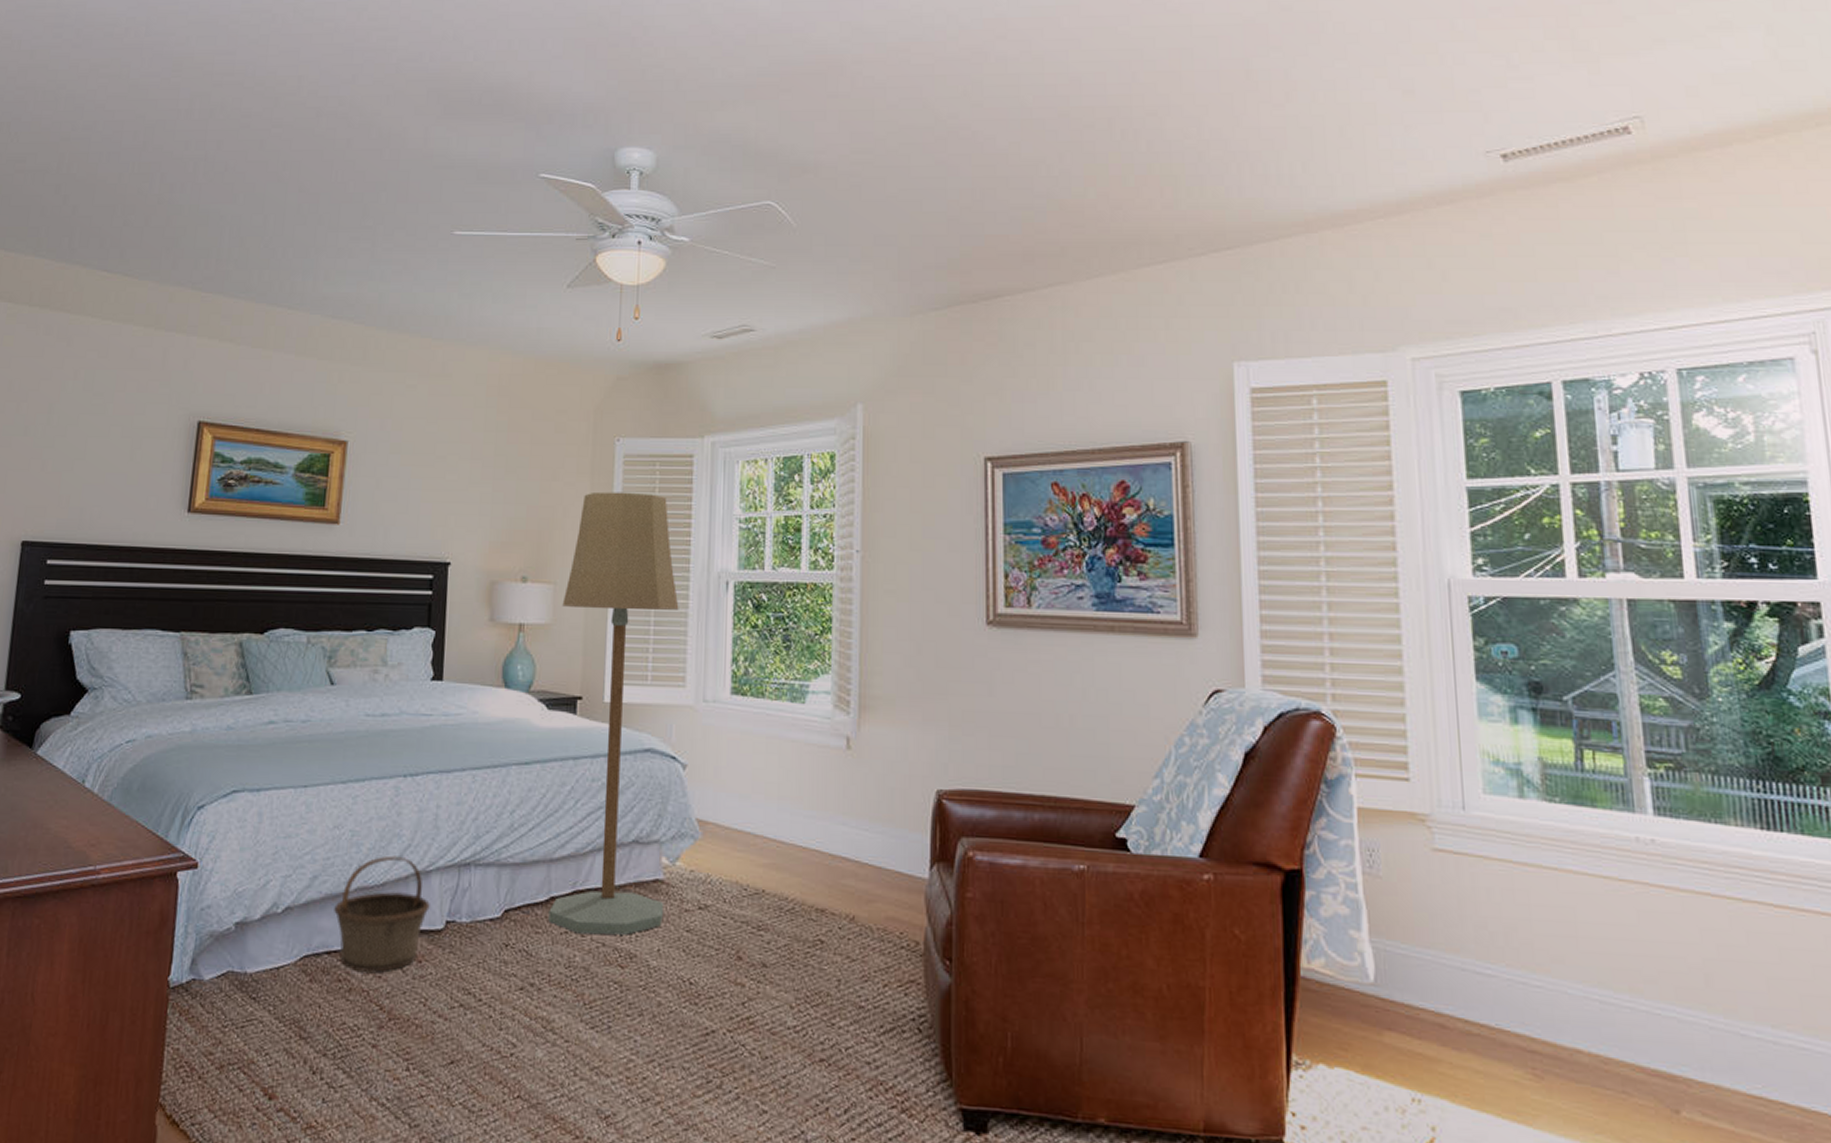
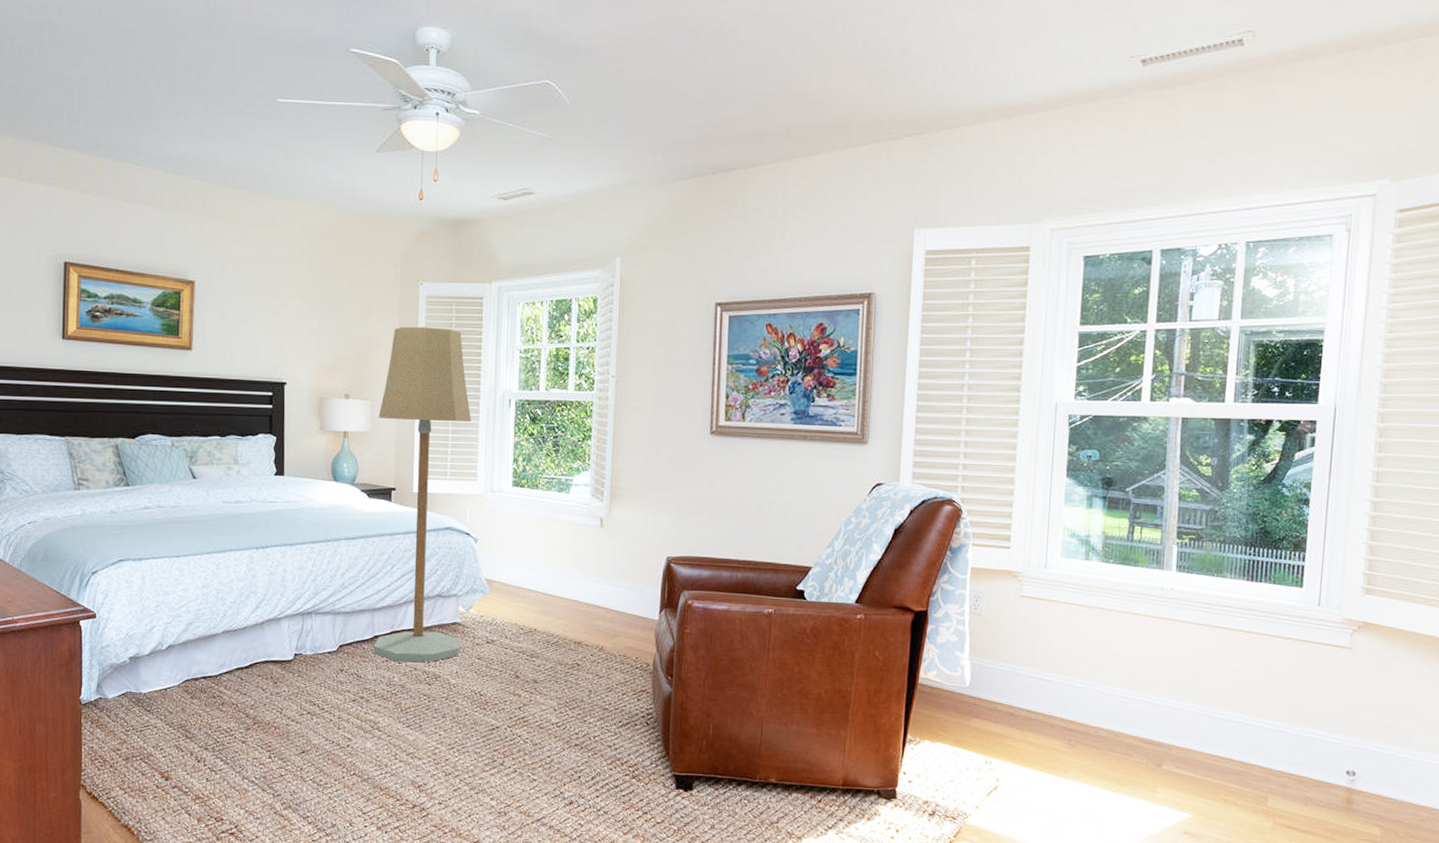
basket: present [334,855,430,973] -> none [207,607,281,692]

